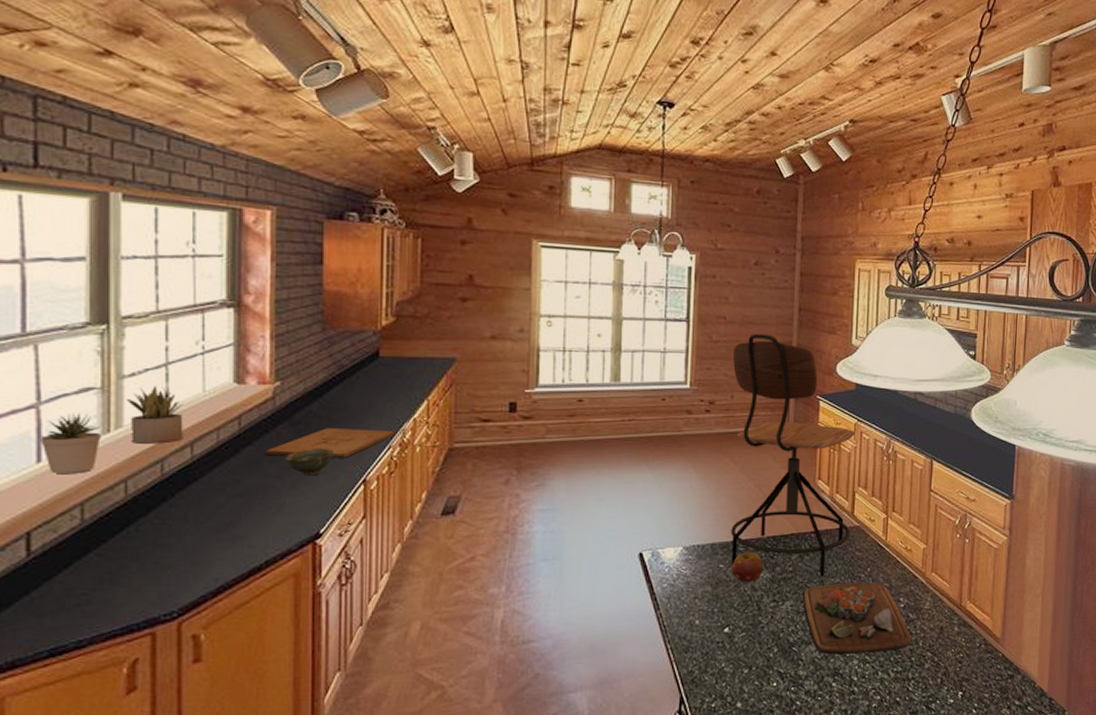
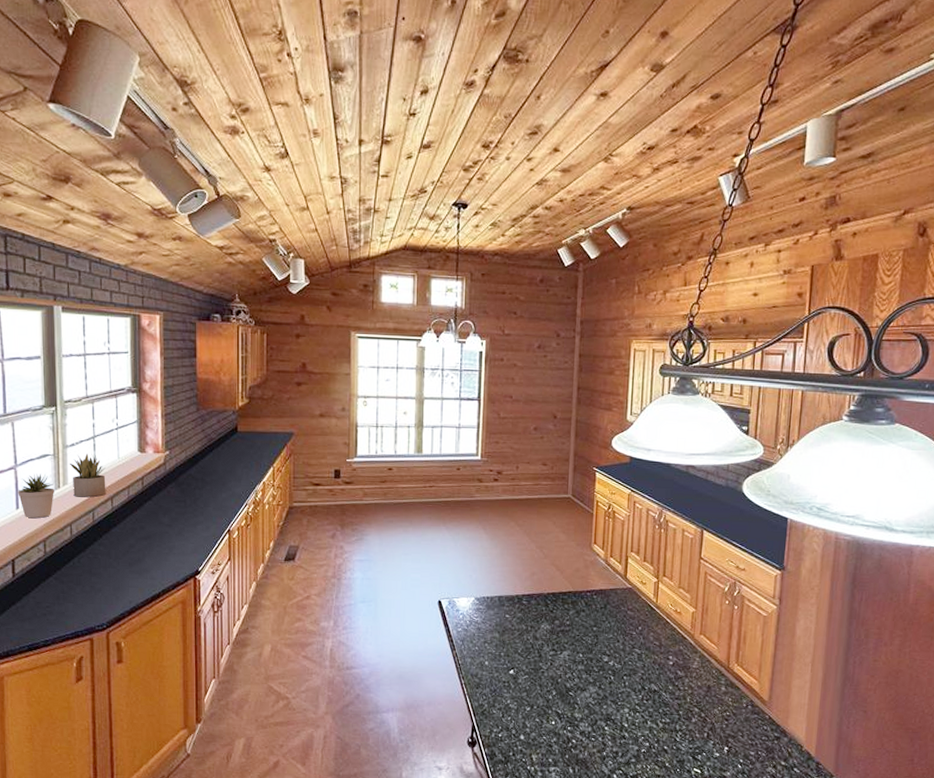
cutting board: present [264,428,396,458] -> none [160,488,251,512]
bowl: present [285,447,334,476] -> none [174,503,207,525]
chair: present [731,333,855,576] -> none [516,410,629,631]
fruit: present [731,552,764,582] -> none [516,605,544,632]
food platter: present [803,582,912,655] -> none [579,638,680,704]

